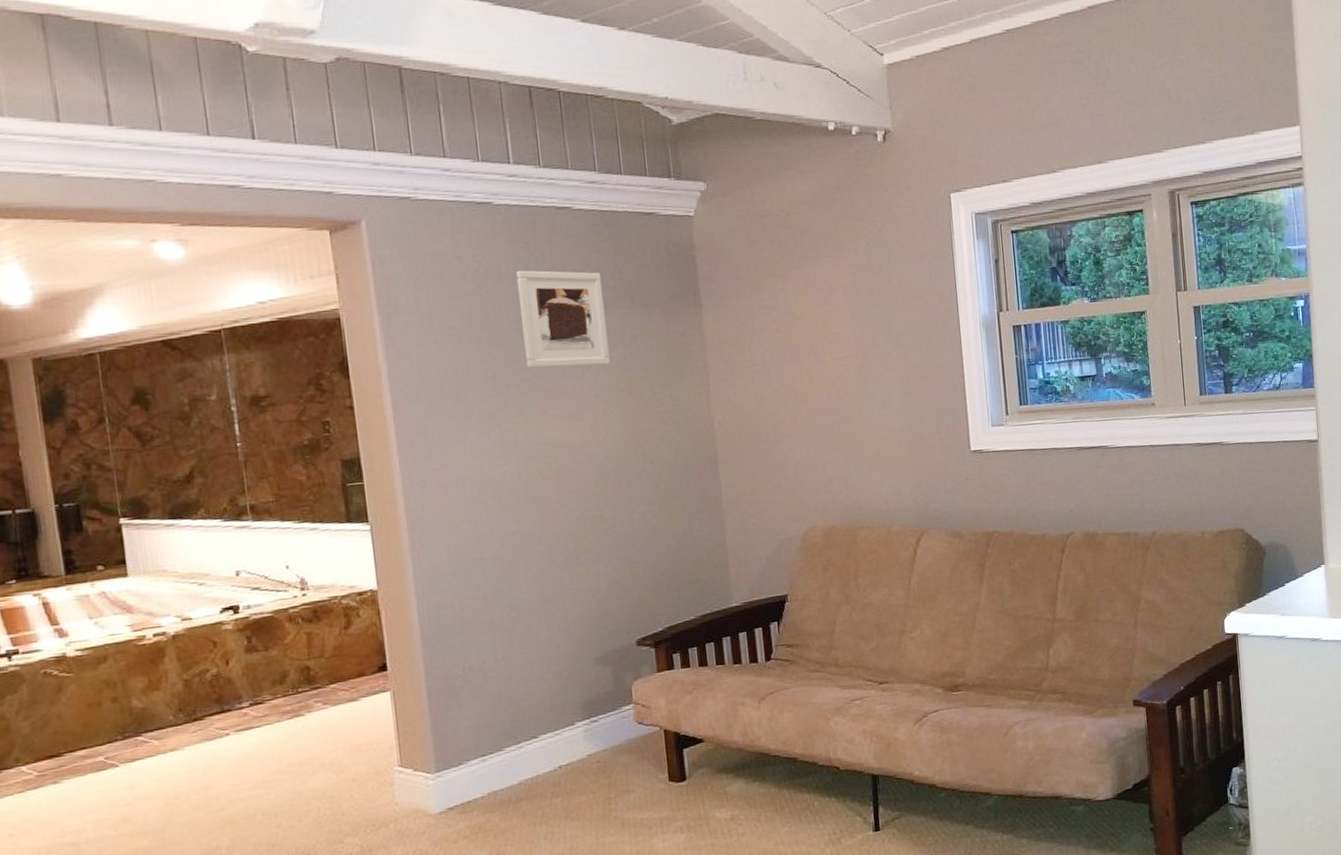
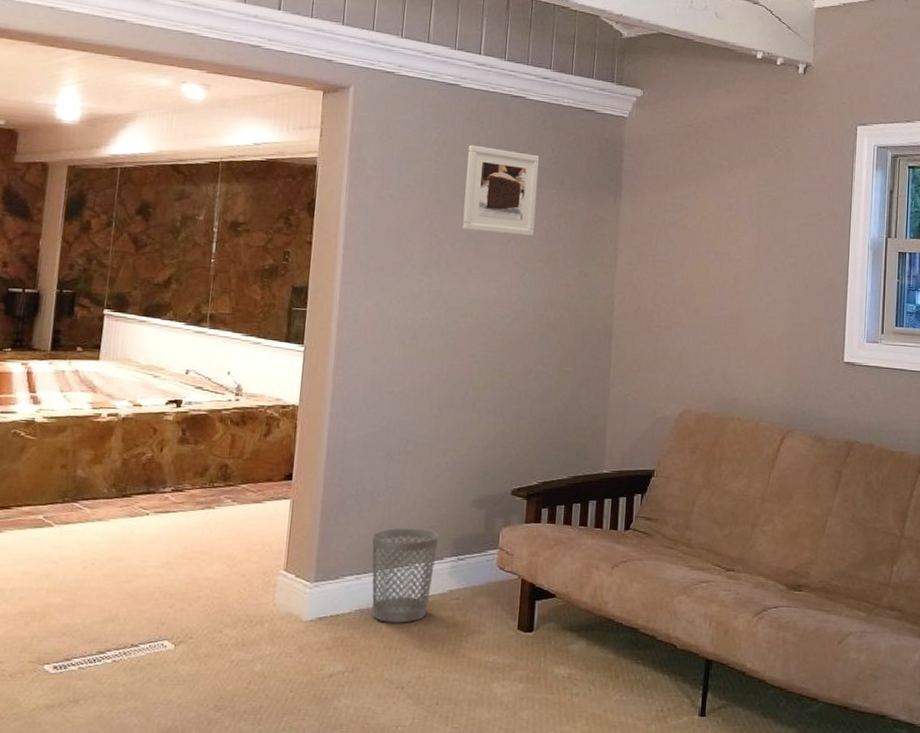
wastebasket: none [490,697,568,800] -> present [372,528,439,623]

